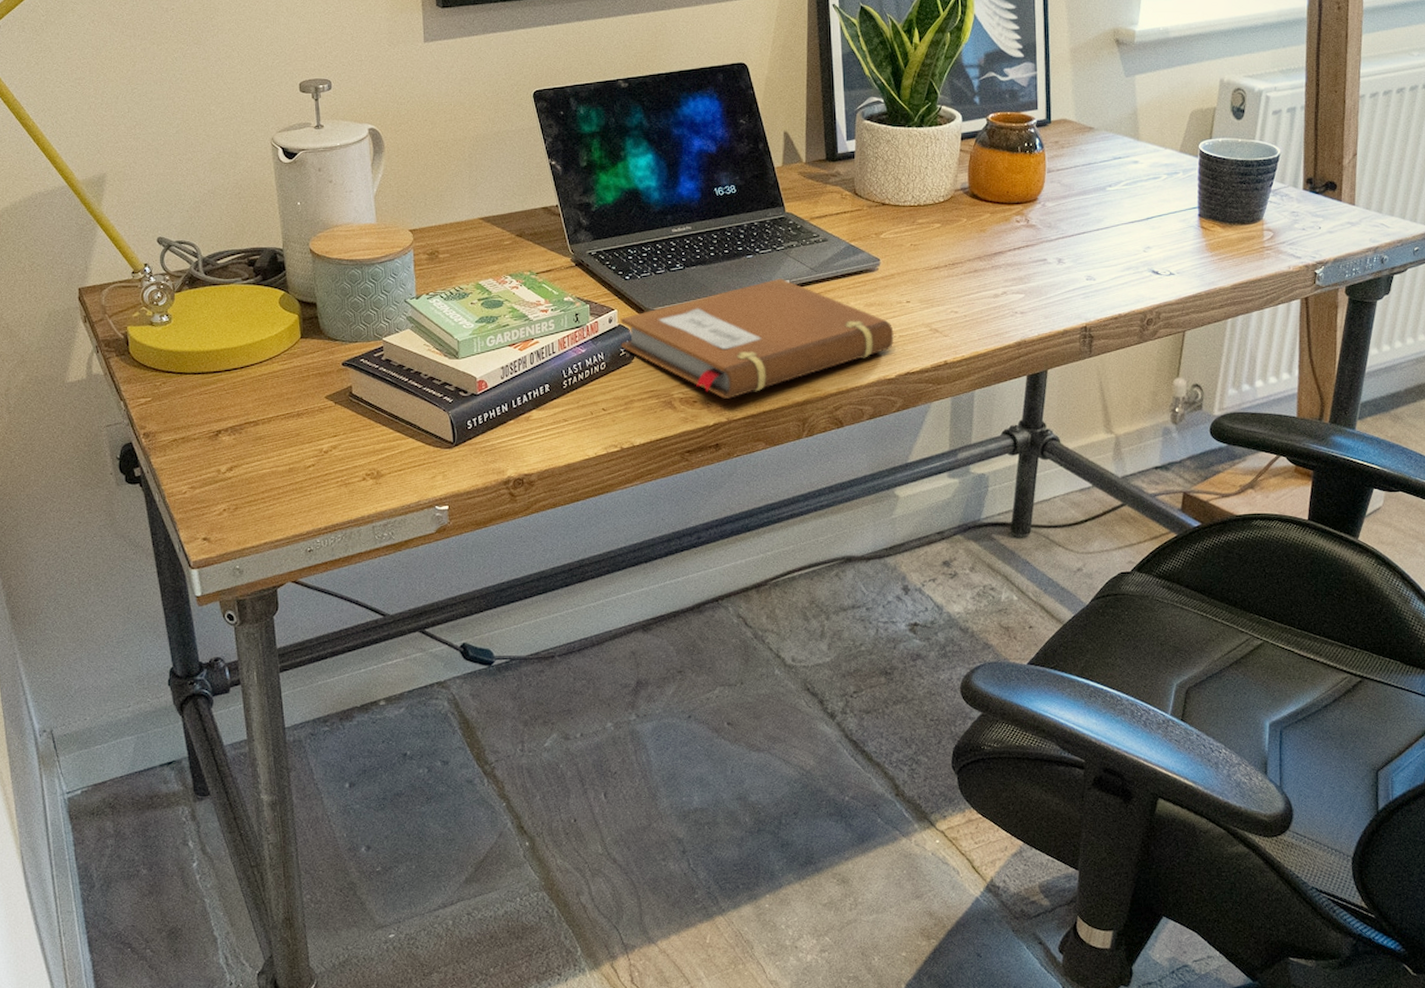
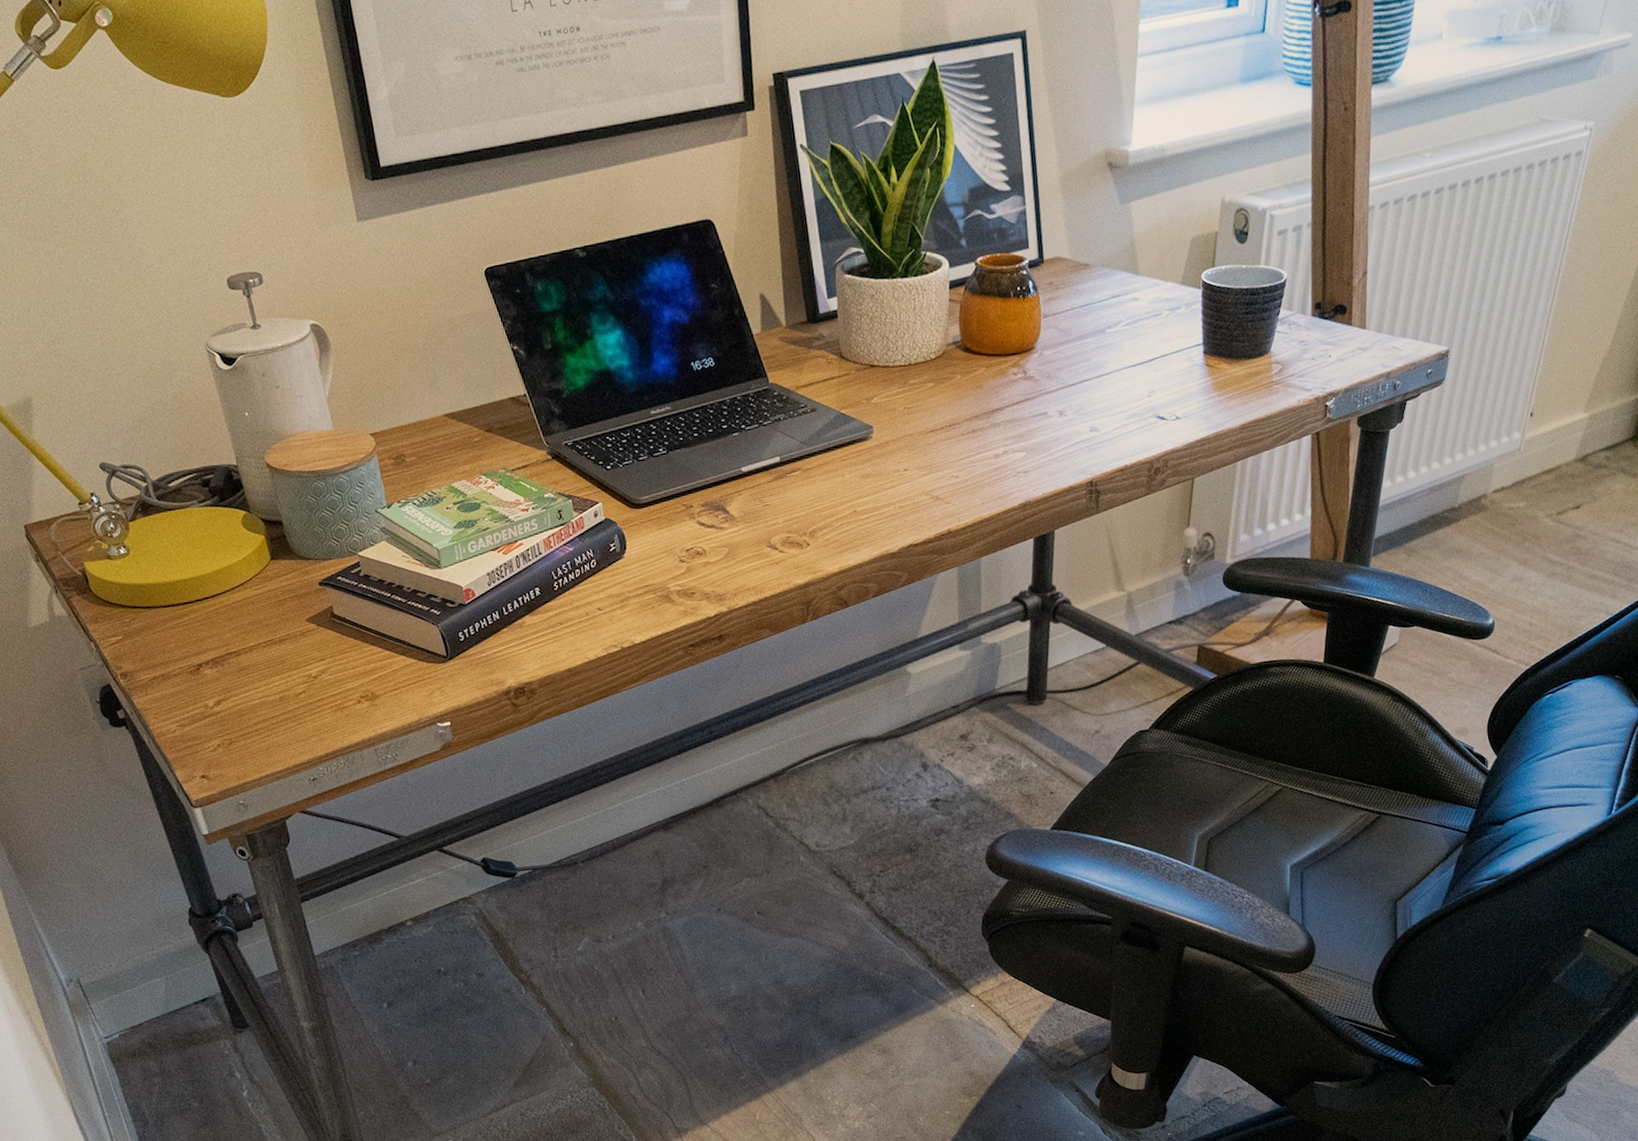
notebook: present [620,278,894,399] -> none [606,455,894,588]

